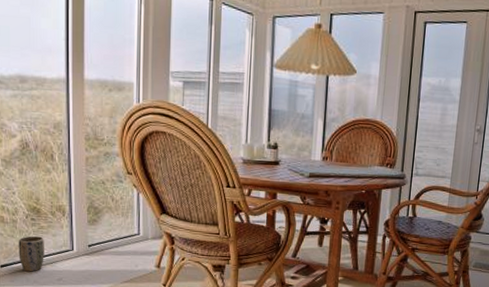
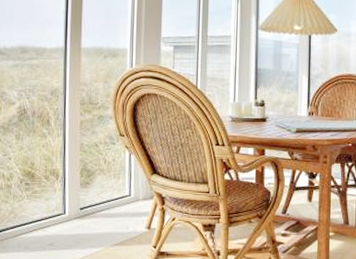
plant pot: present [18,236,44,272] -> none [11,201,37,238]

